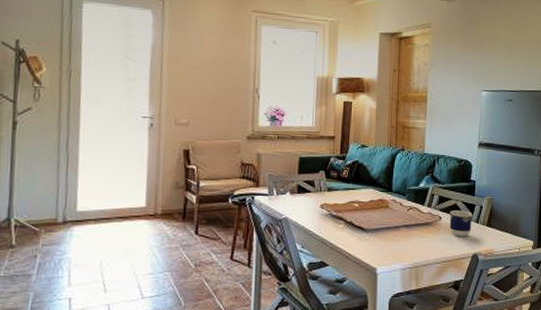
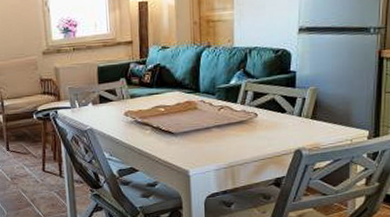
cup: present [449,210,472,237] -> none [267,104,294,133]

